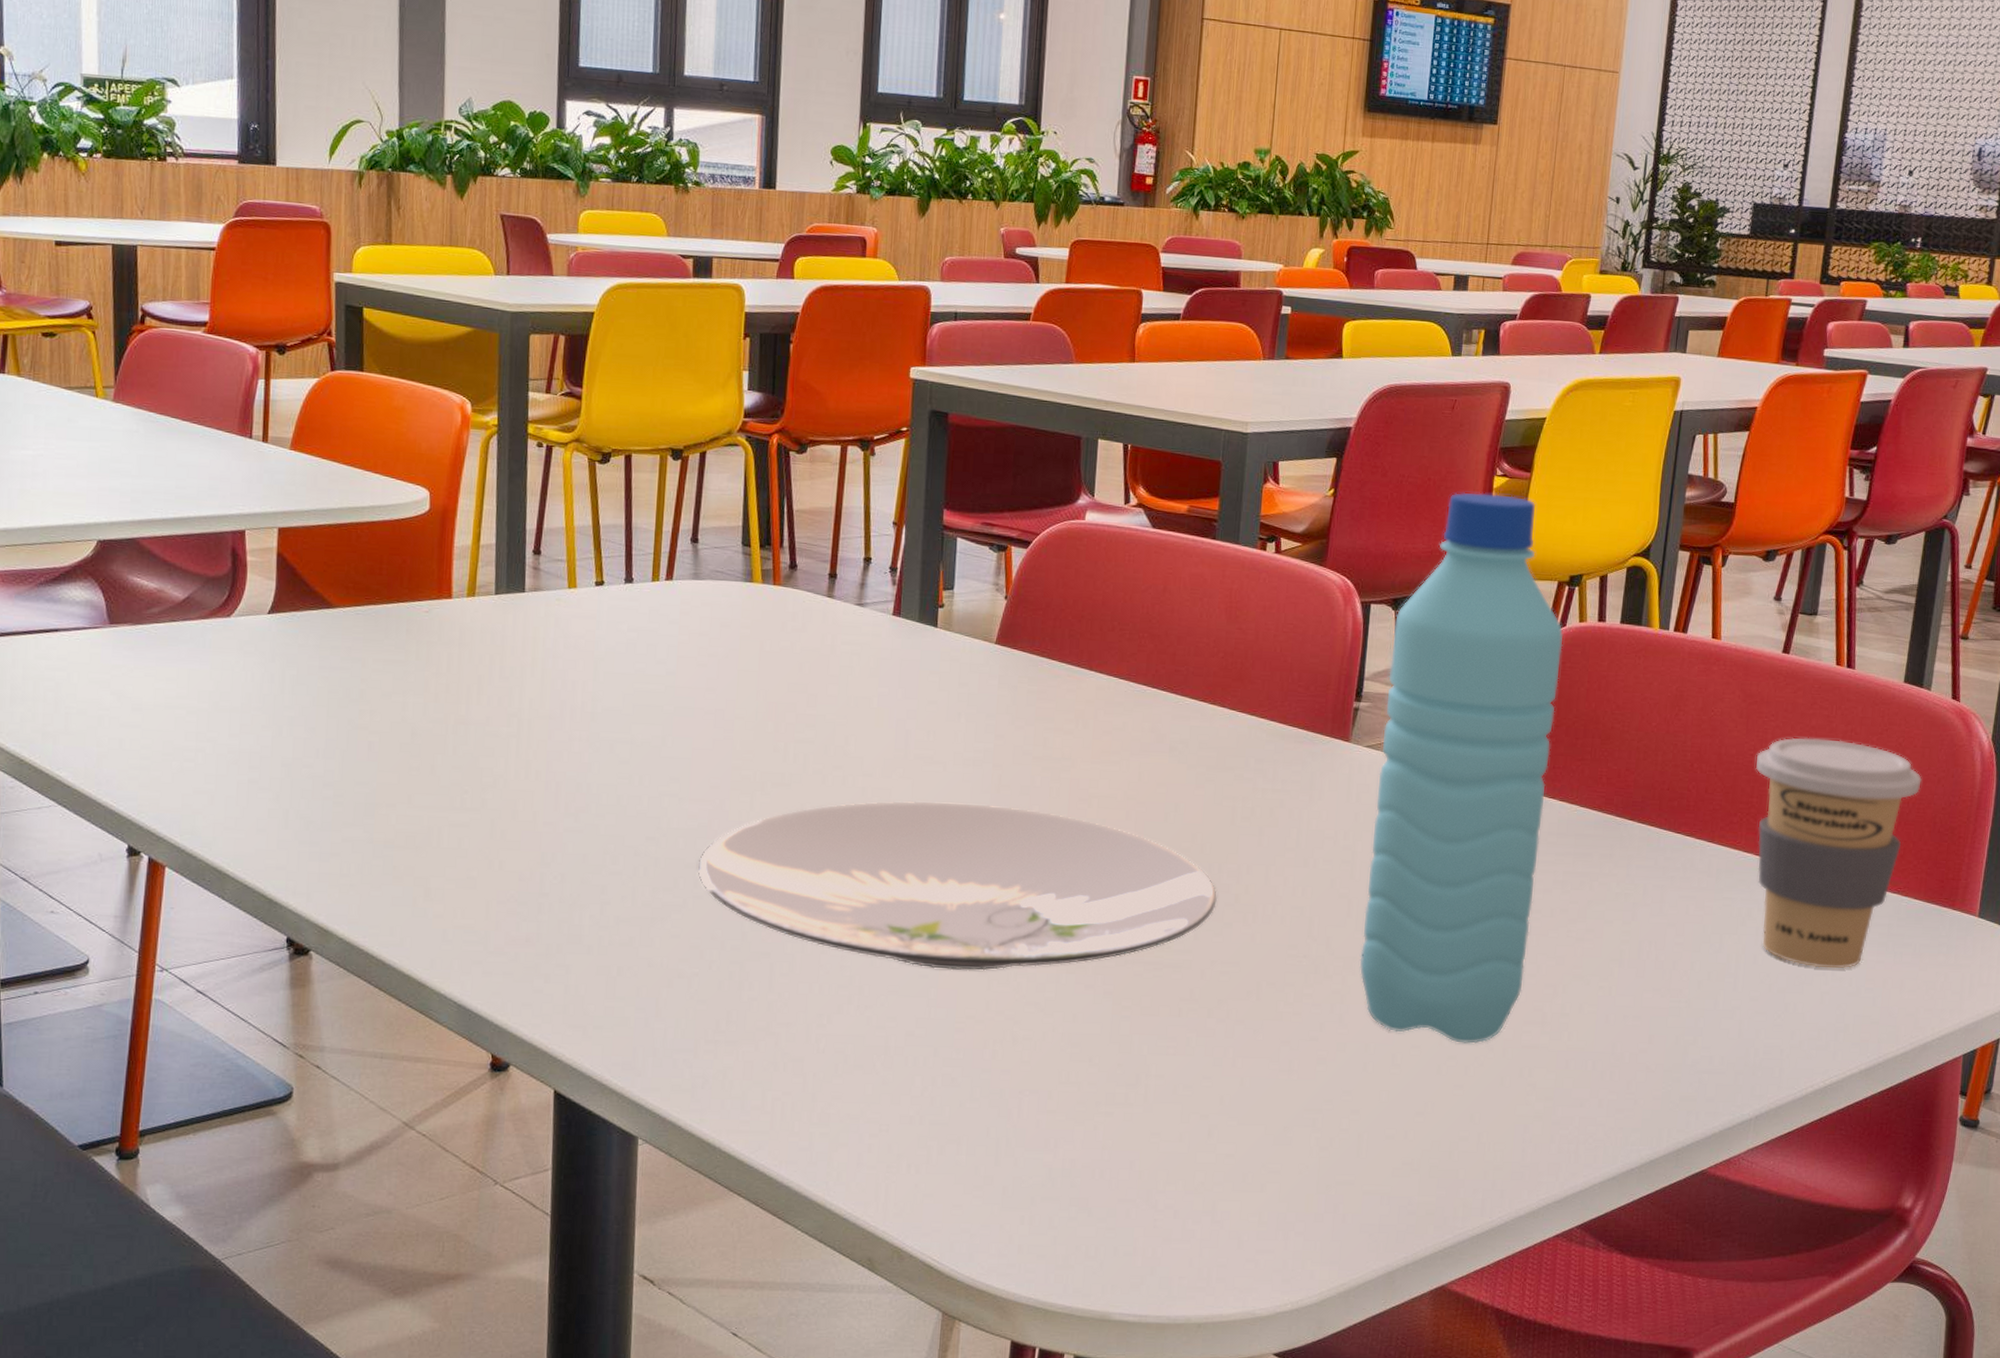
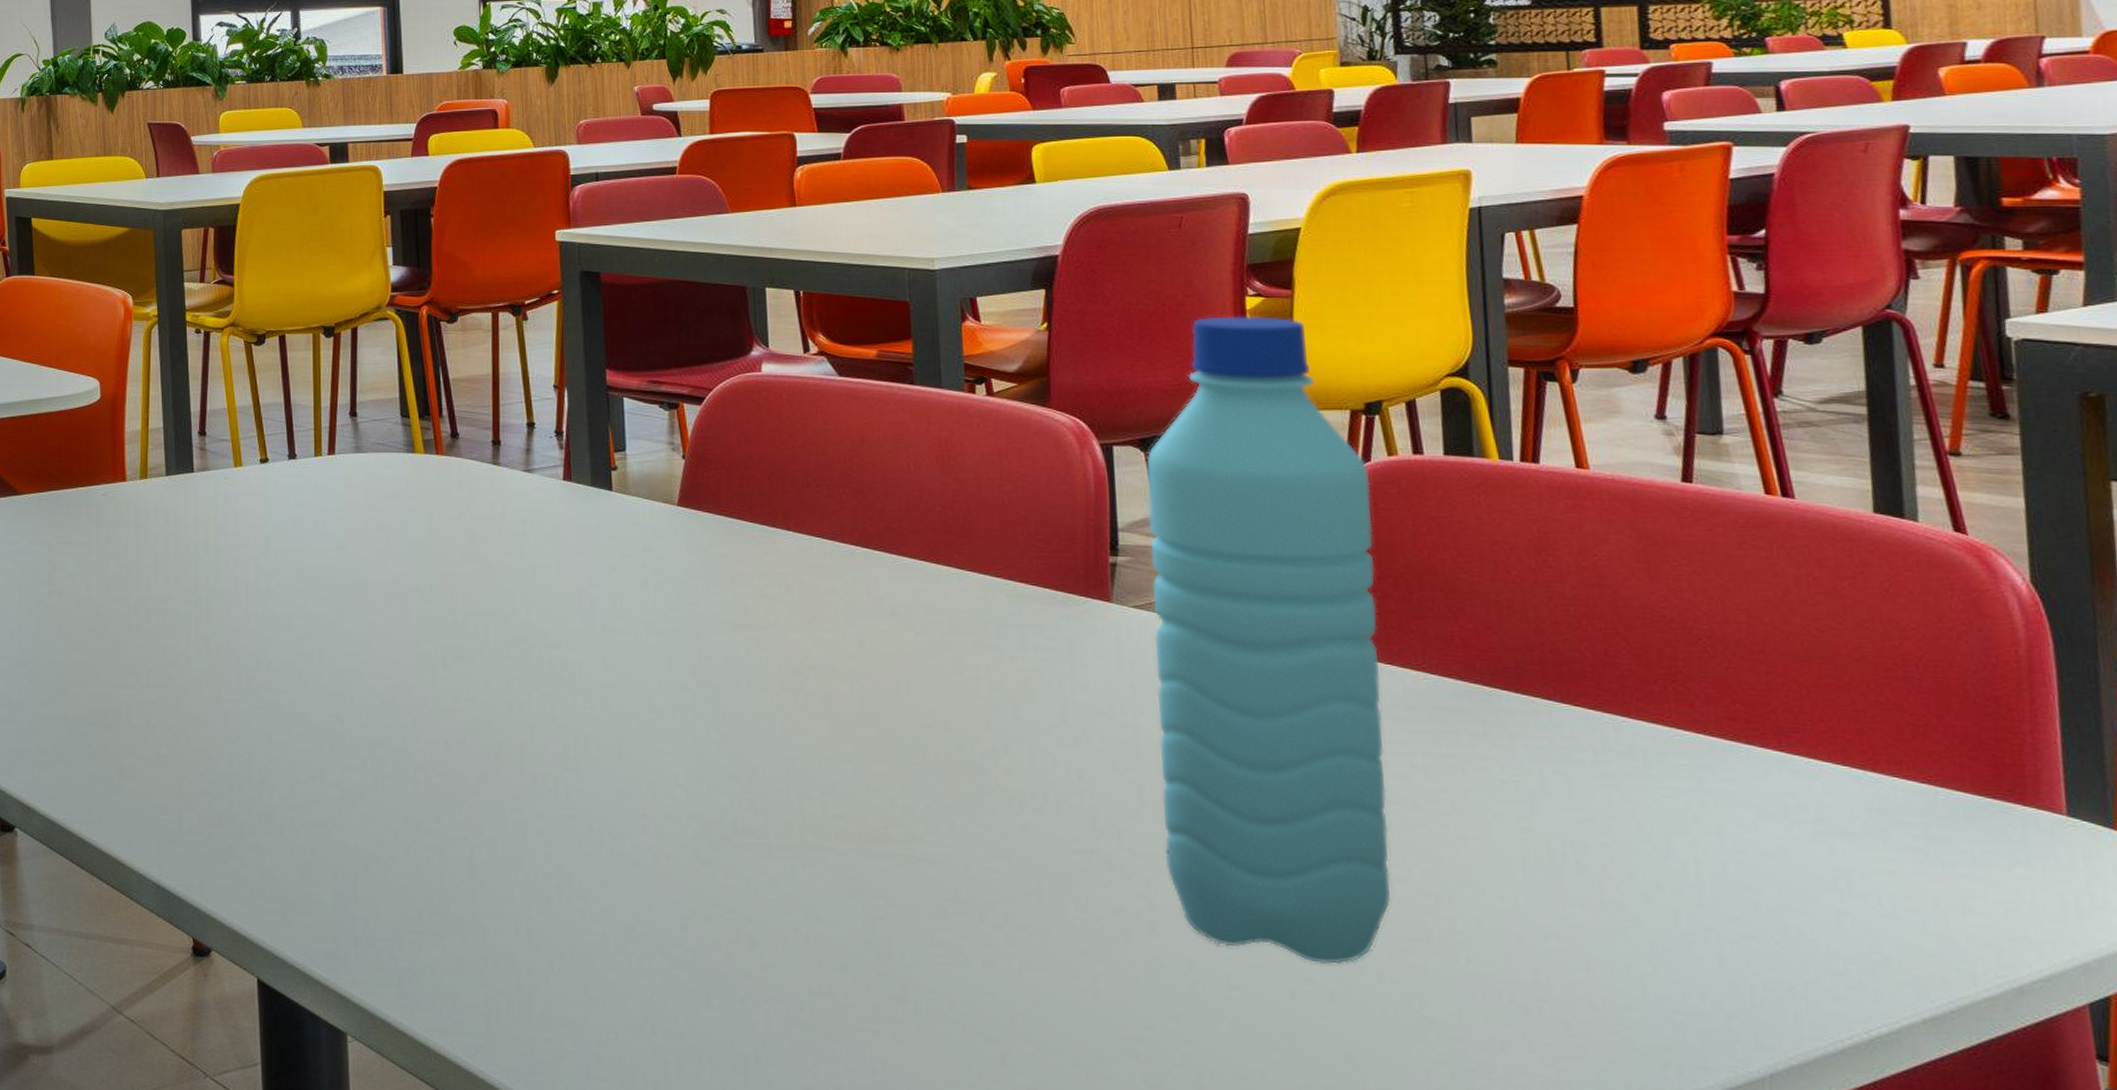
plate: present [697,801,1217,971] -> none [384,674,973,861]
coffee cup: present [1755,738,1922,969] -> none [1670,585,1932,882]

